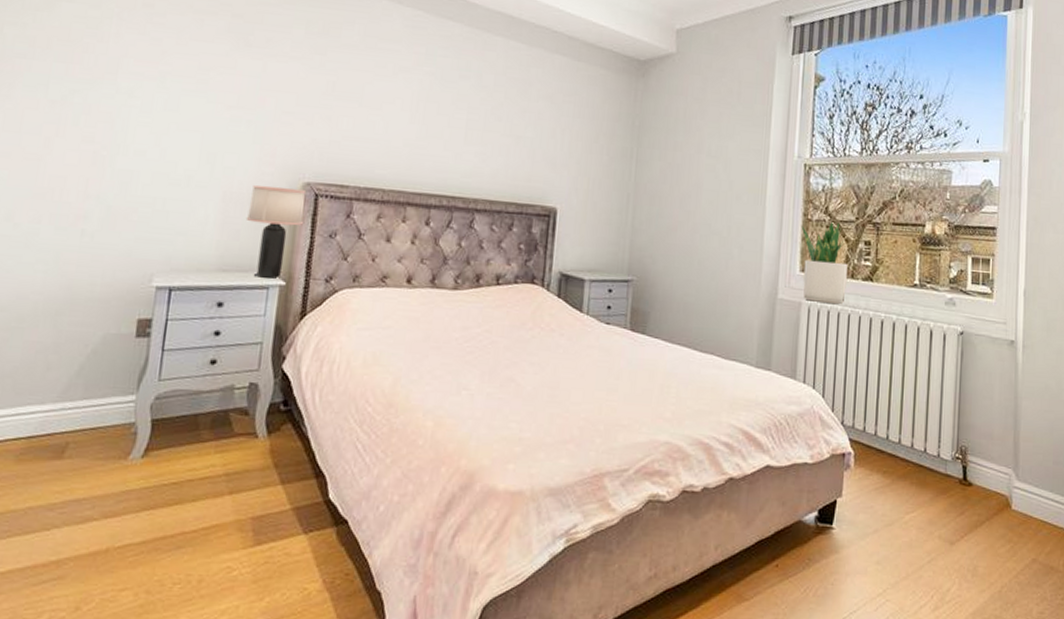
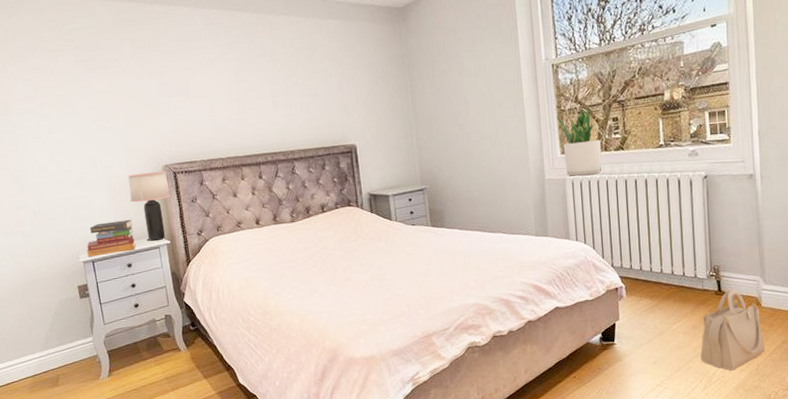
books: none [165,239,241,285] -> present [87,219,136,257]
handbag: none [934,480,1012,590] -> present [700,289,765,371]

